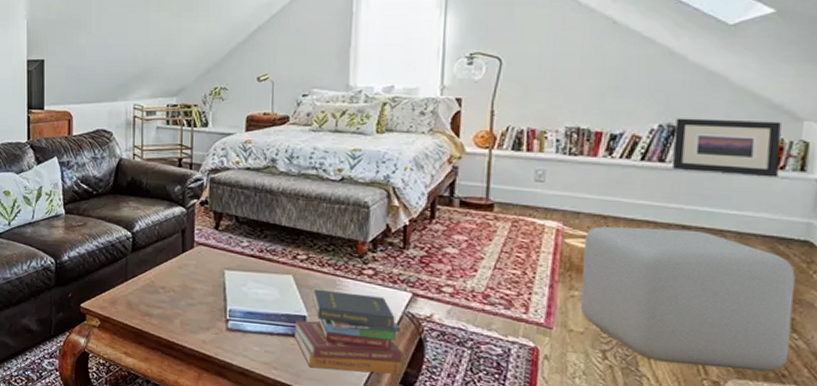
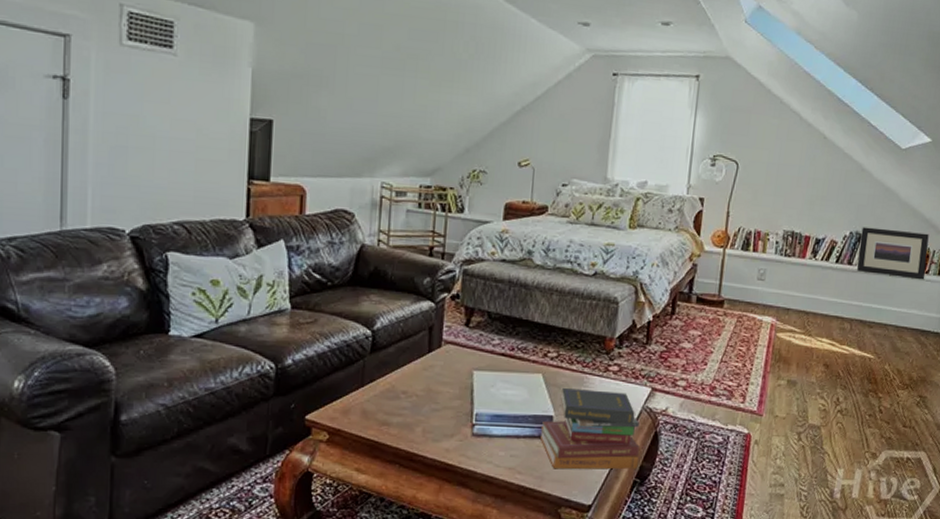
pouf: present [580,226,796,372] -> none [784,321,930,443]

